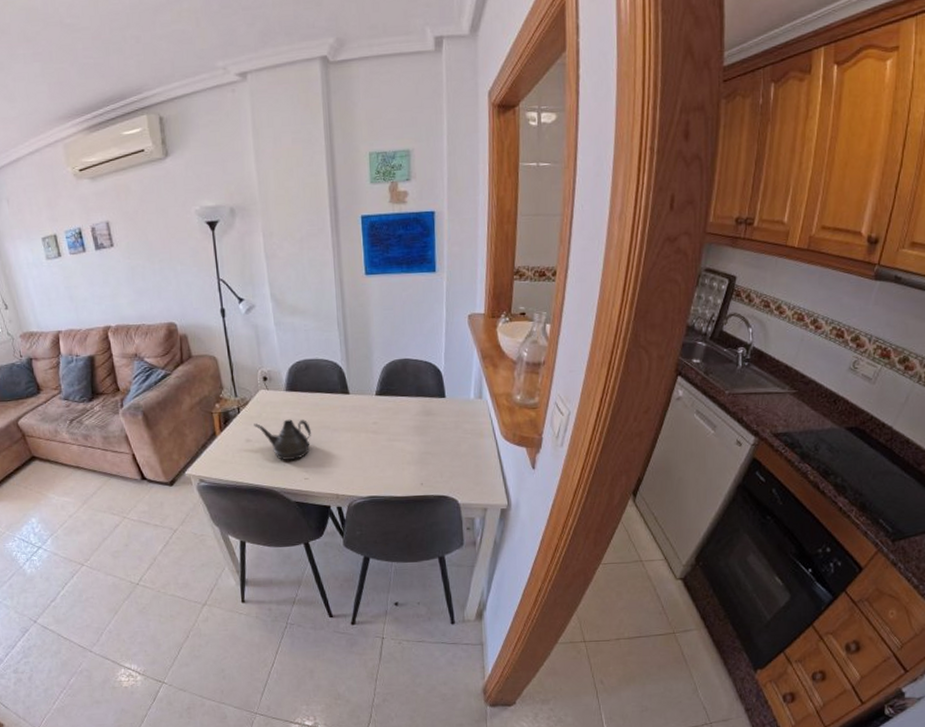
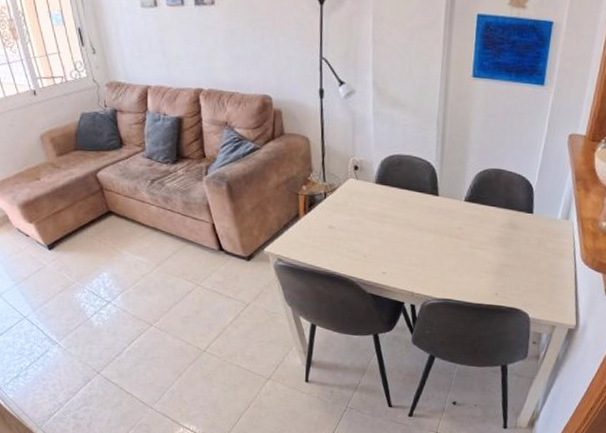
teapot: present [254,419,311,461] -> none [339,211,395,253]

